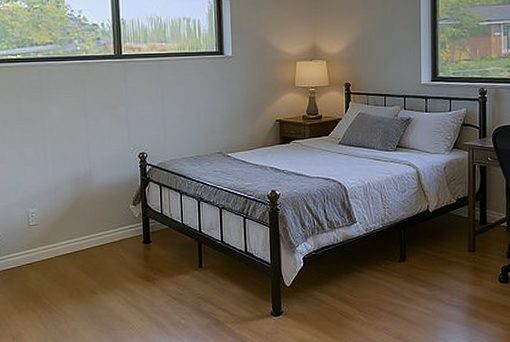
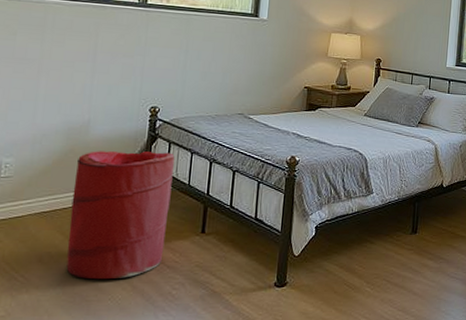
laundry hamper: none [86,195,169,311] -> present [66,151,175,280]

